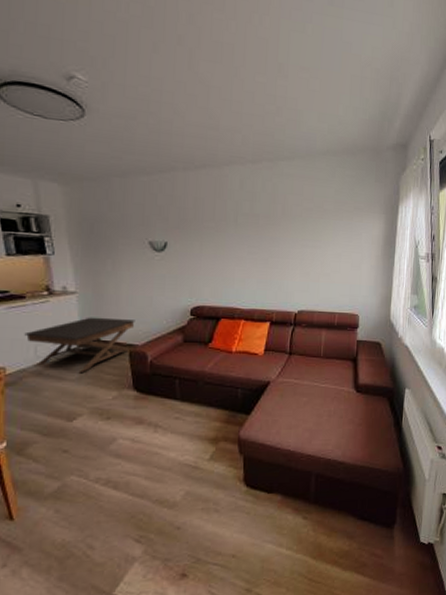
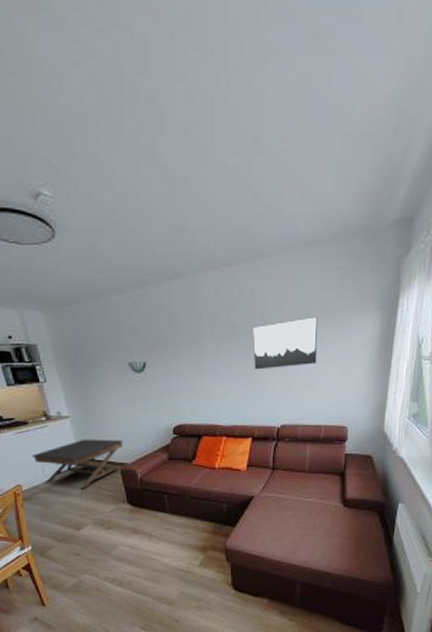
wall art: none [273,214,332,258] -> present [252,317,318,370]

